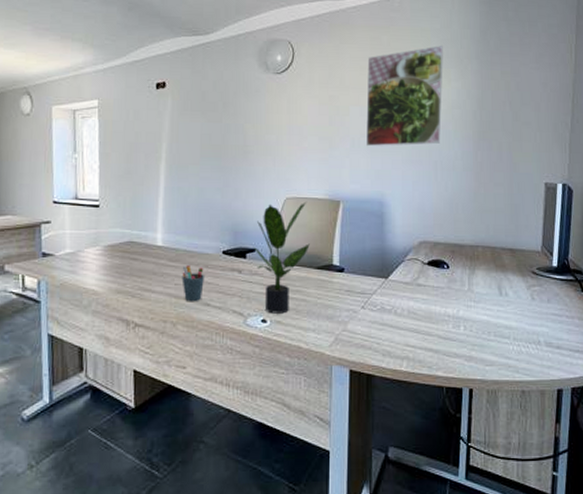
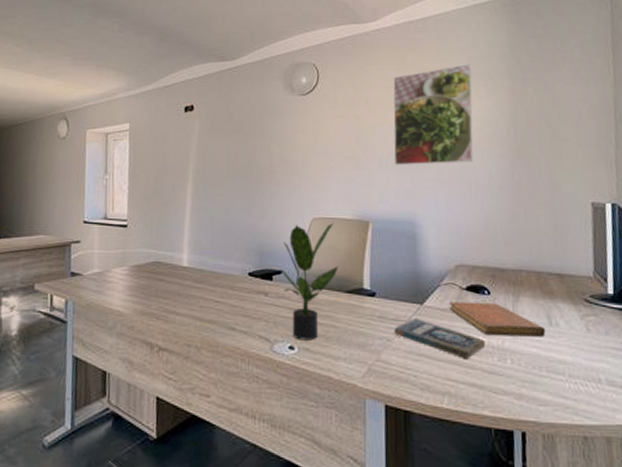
pen holder: present [181,264,205,302] -> none [207,286,231,326]
book: none [361,290,443,326] -> present [394,317,486,358]
notebook: none [412,276,497,306] -> present [449,302,546,337]

